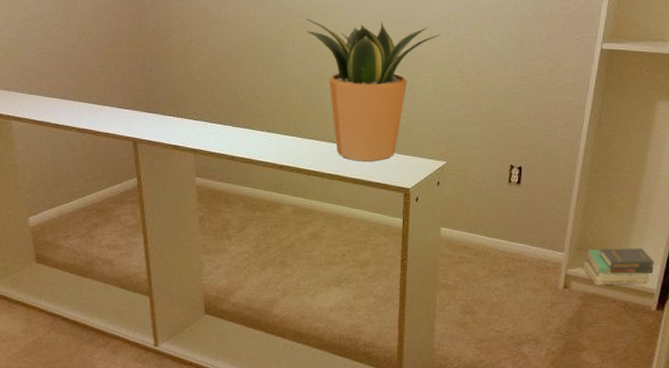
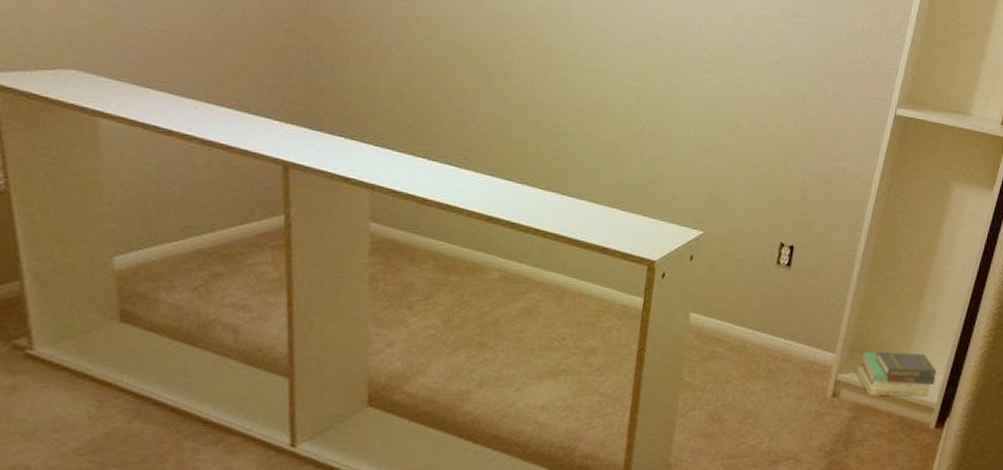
potted plant: present [306,18,441,162] -> none [537,31,709,224]

